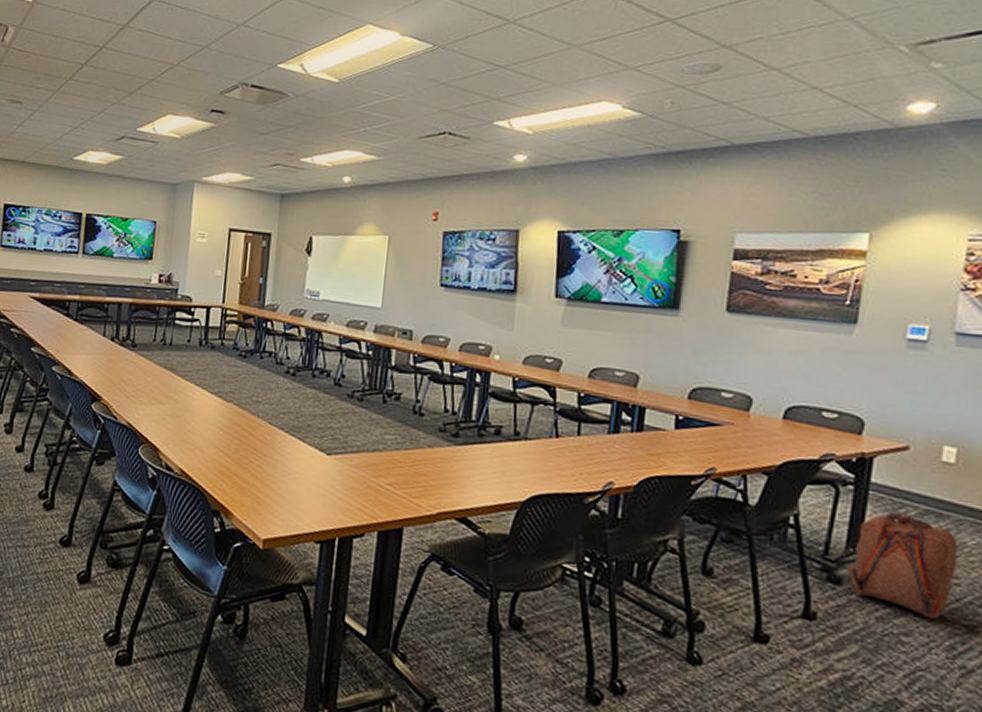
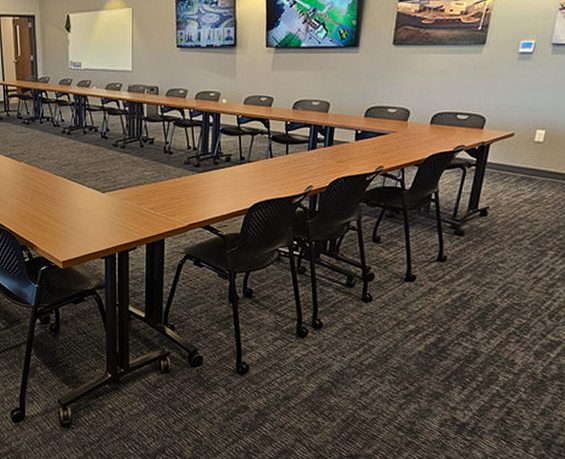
backpack: present [847,511,958,620] -> none [468,181,540,250]

